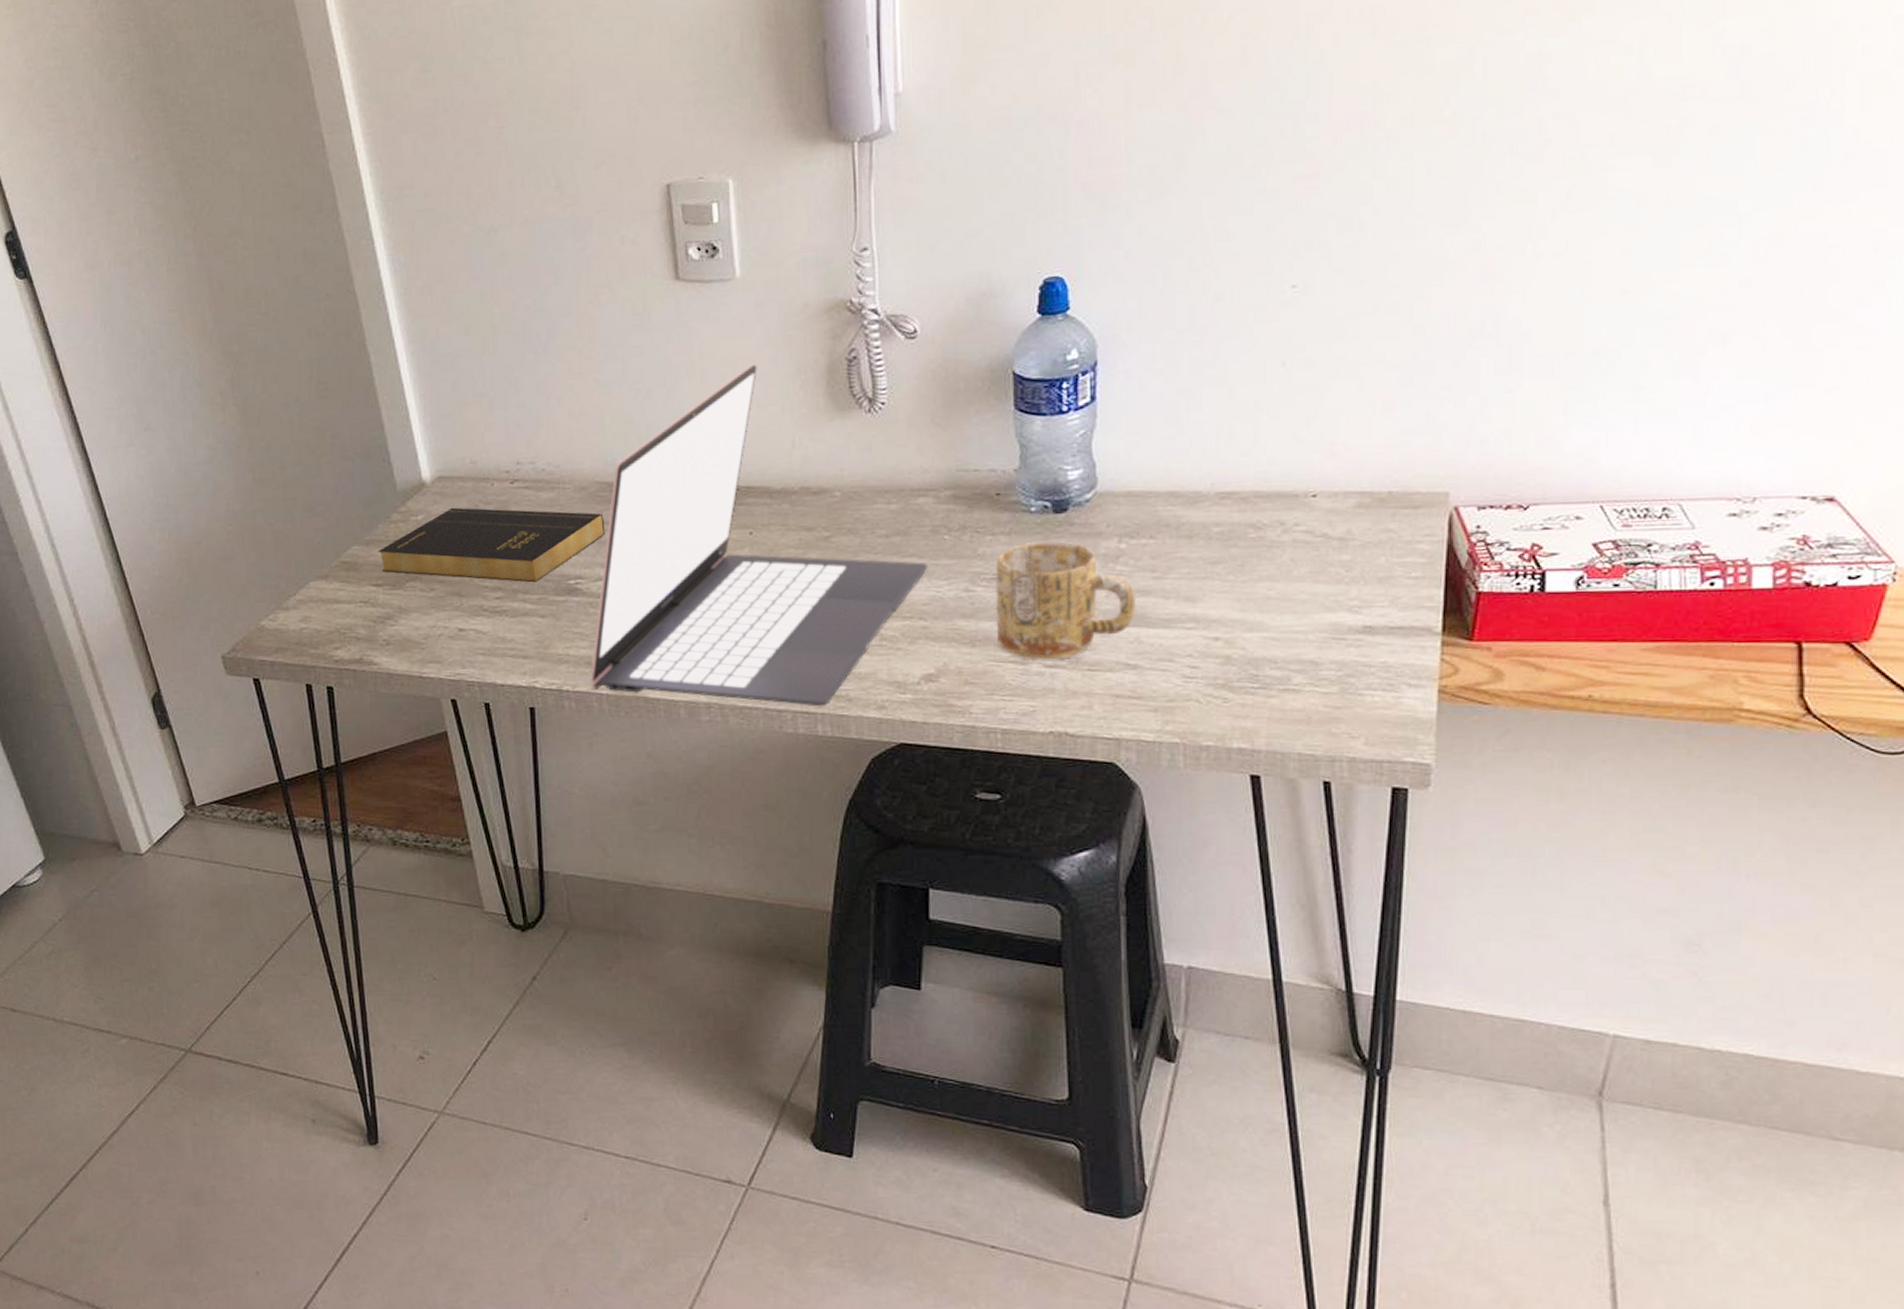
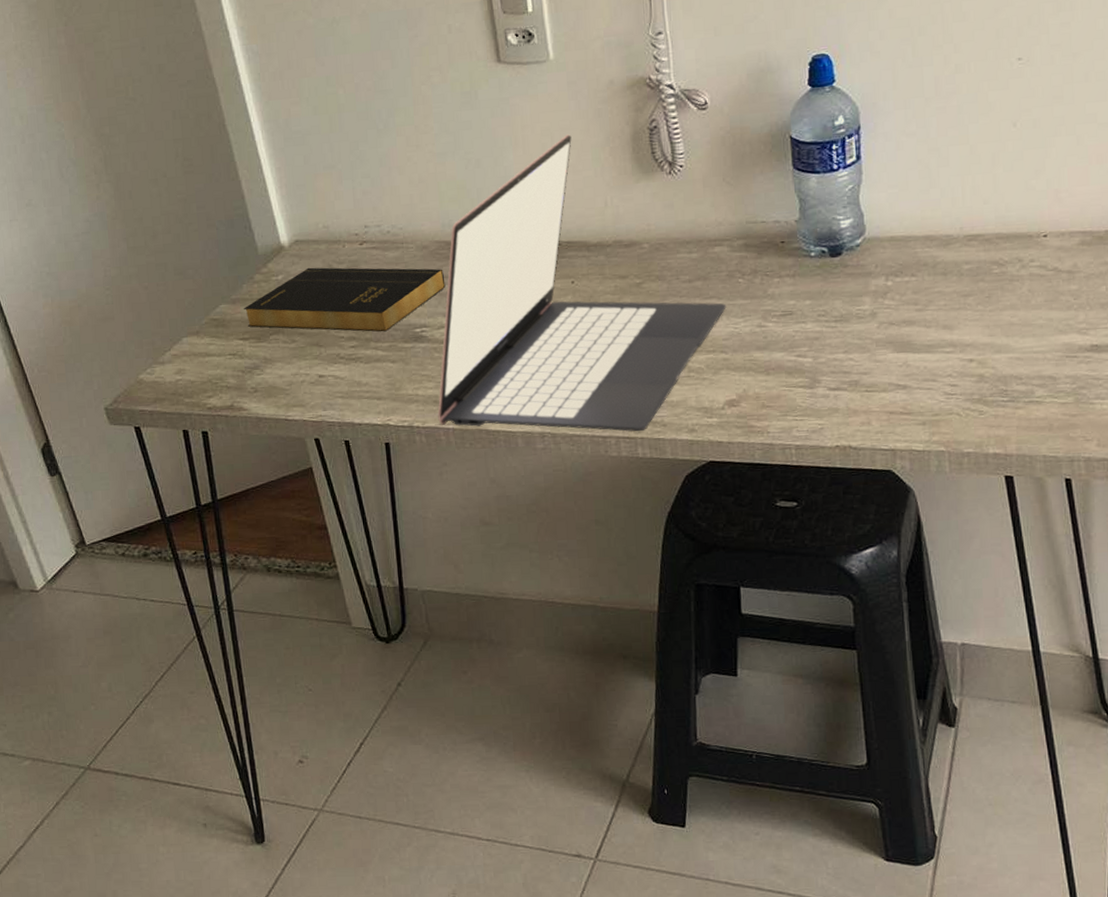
mug: present [995,540,1135,660] -> none [783,280,903,384]

